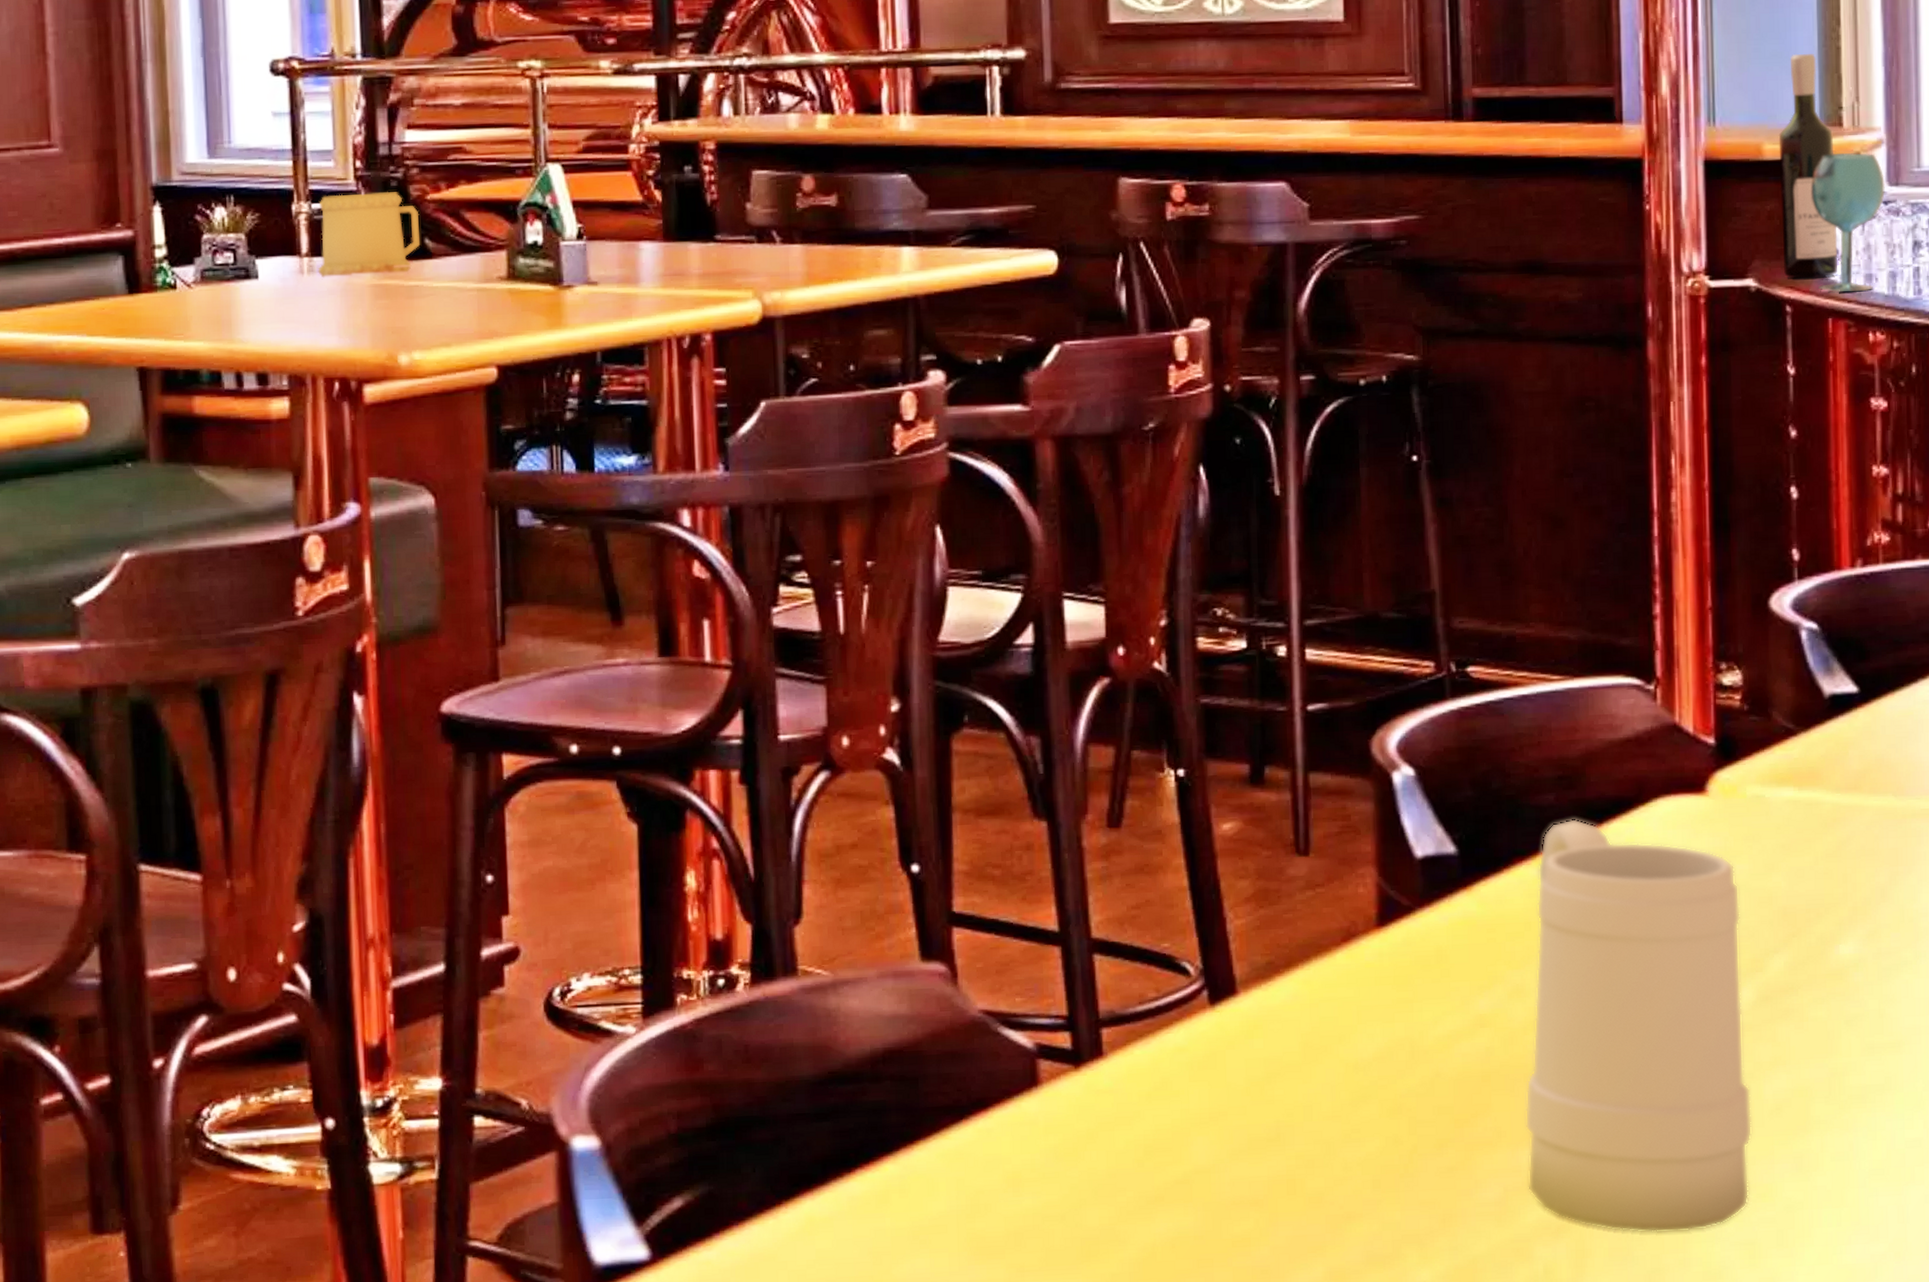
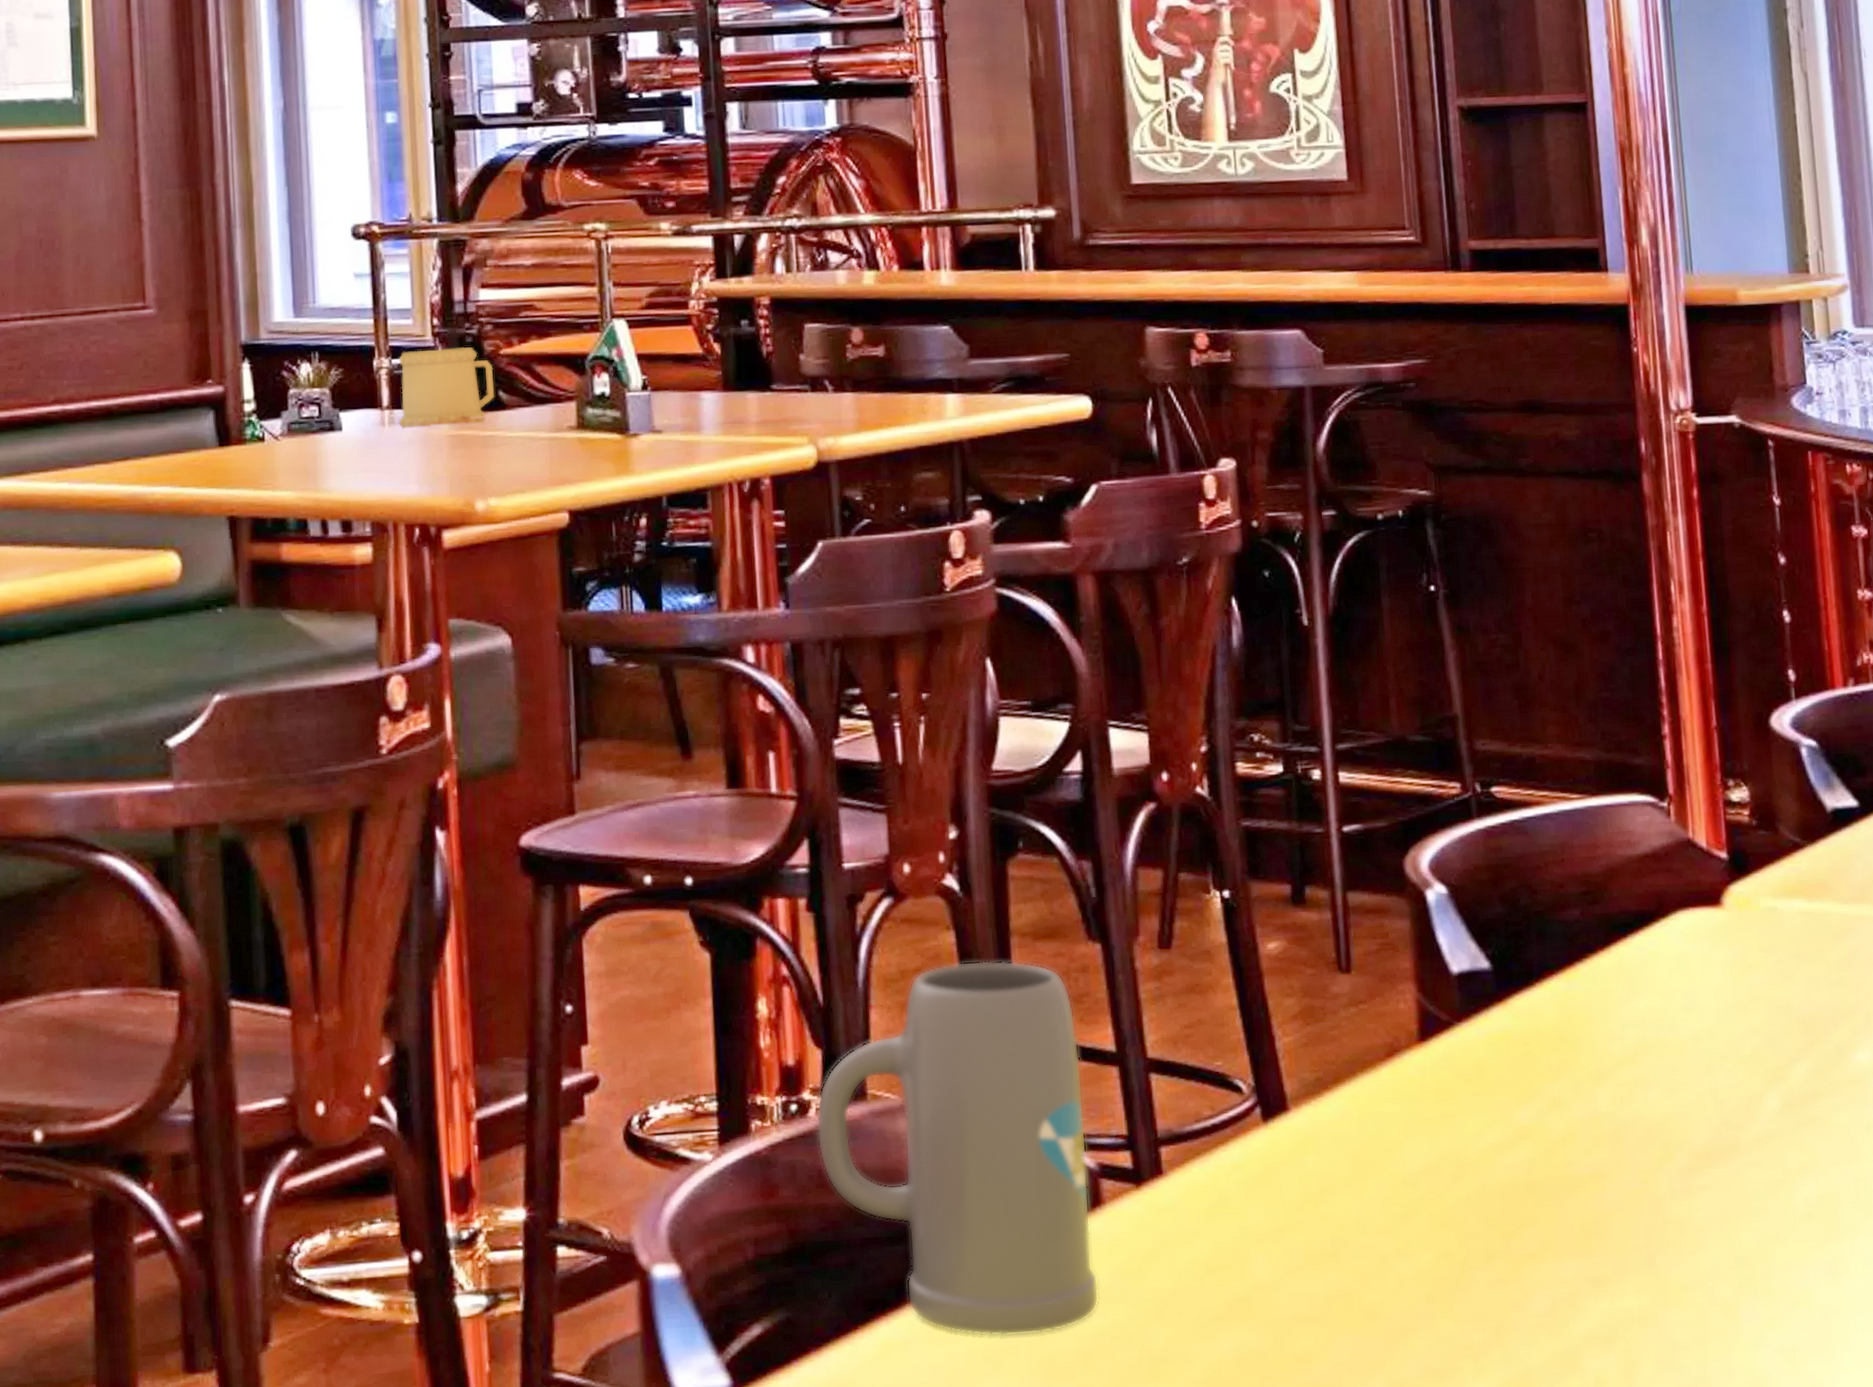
beer mug: none [744,836,1032,1213] -> present [816,960,1099,1336]
beer mug: present [1525,818,1753,1232] -> none [1568,932,1787,1341]
bottle: present [1778,53,1838,279] -> none [1751,206,1814,415]
wine glass: present [1811,153,1885,292] -> none [1784,297,1853,427]

